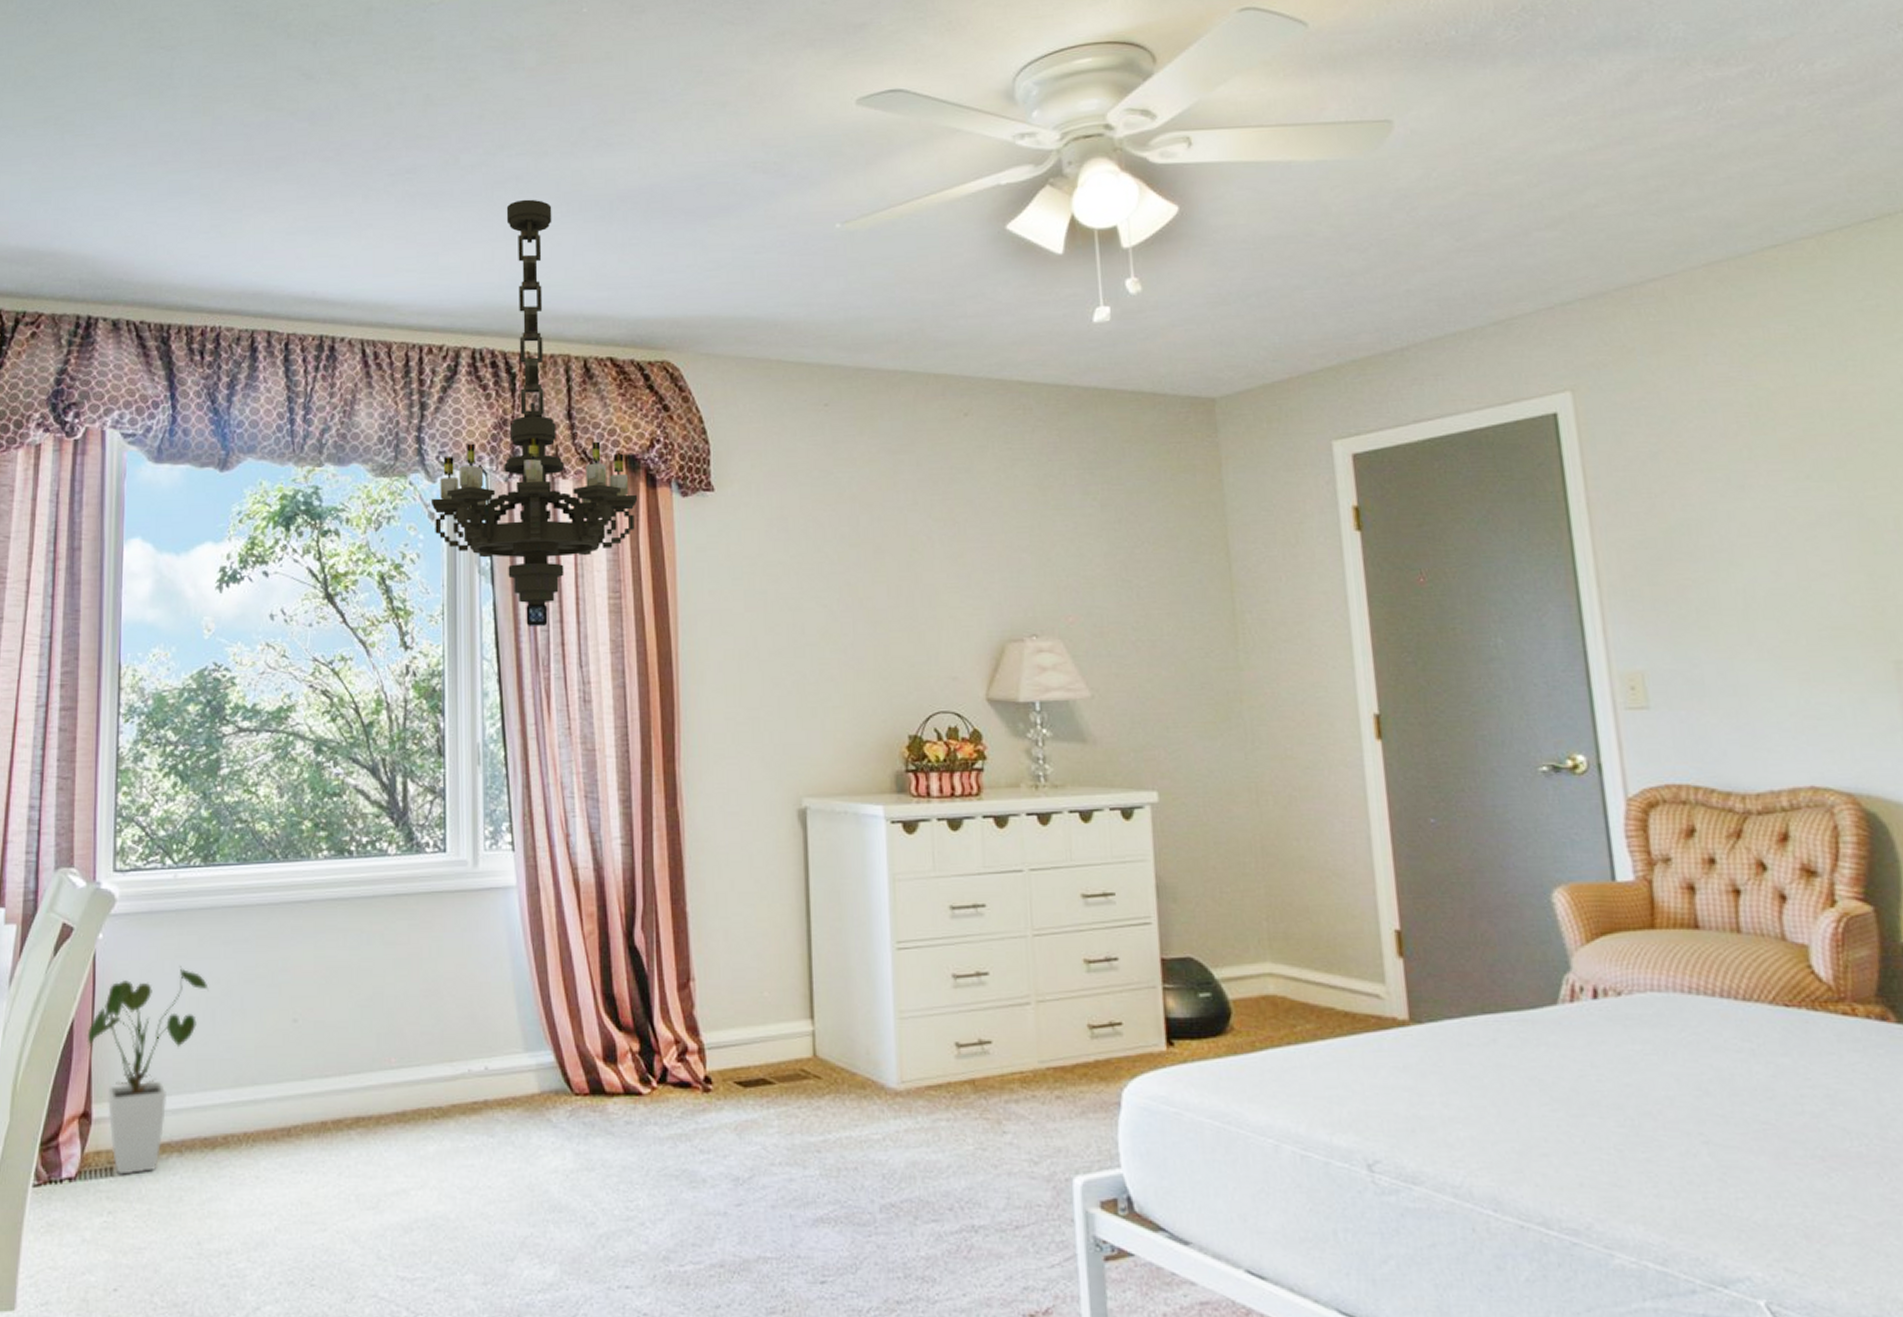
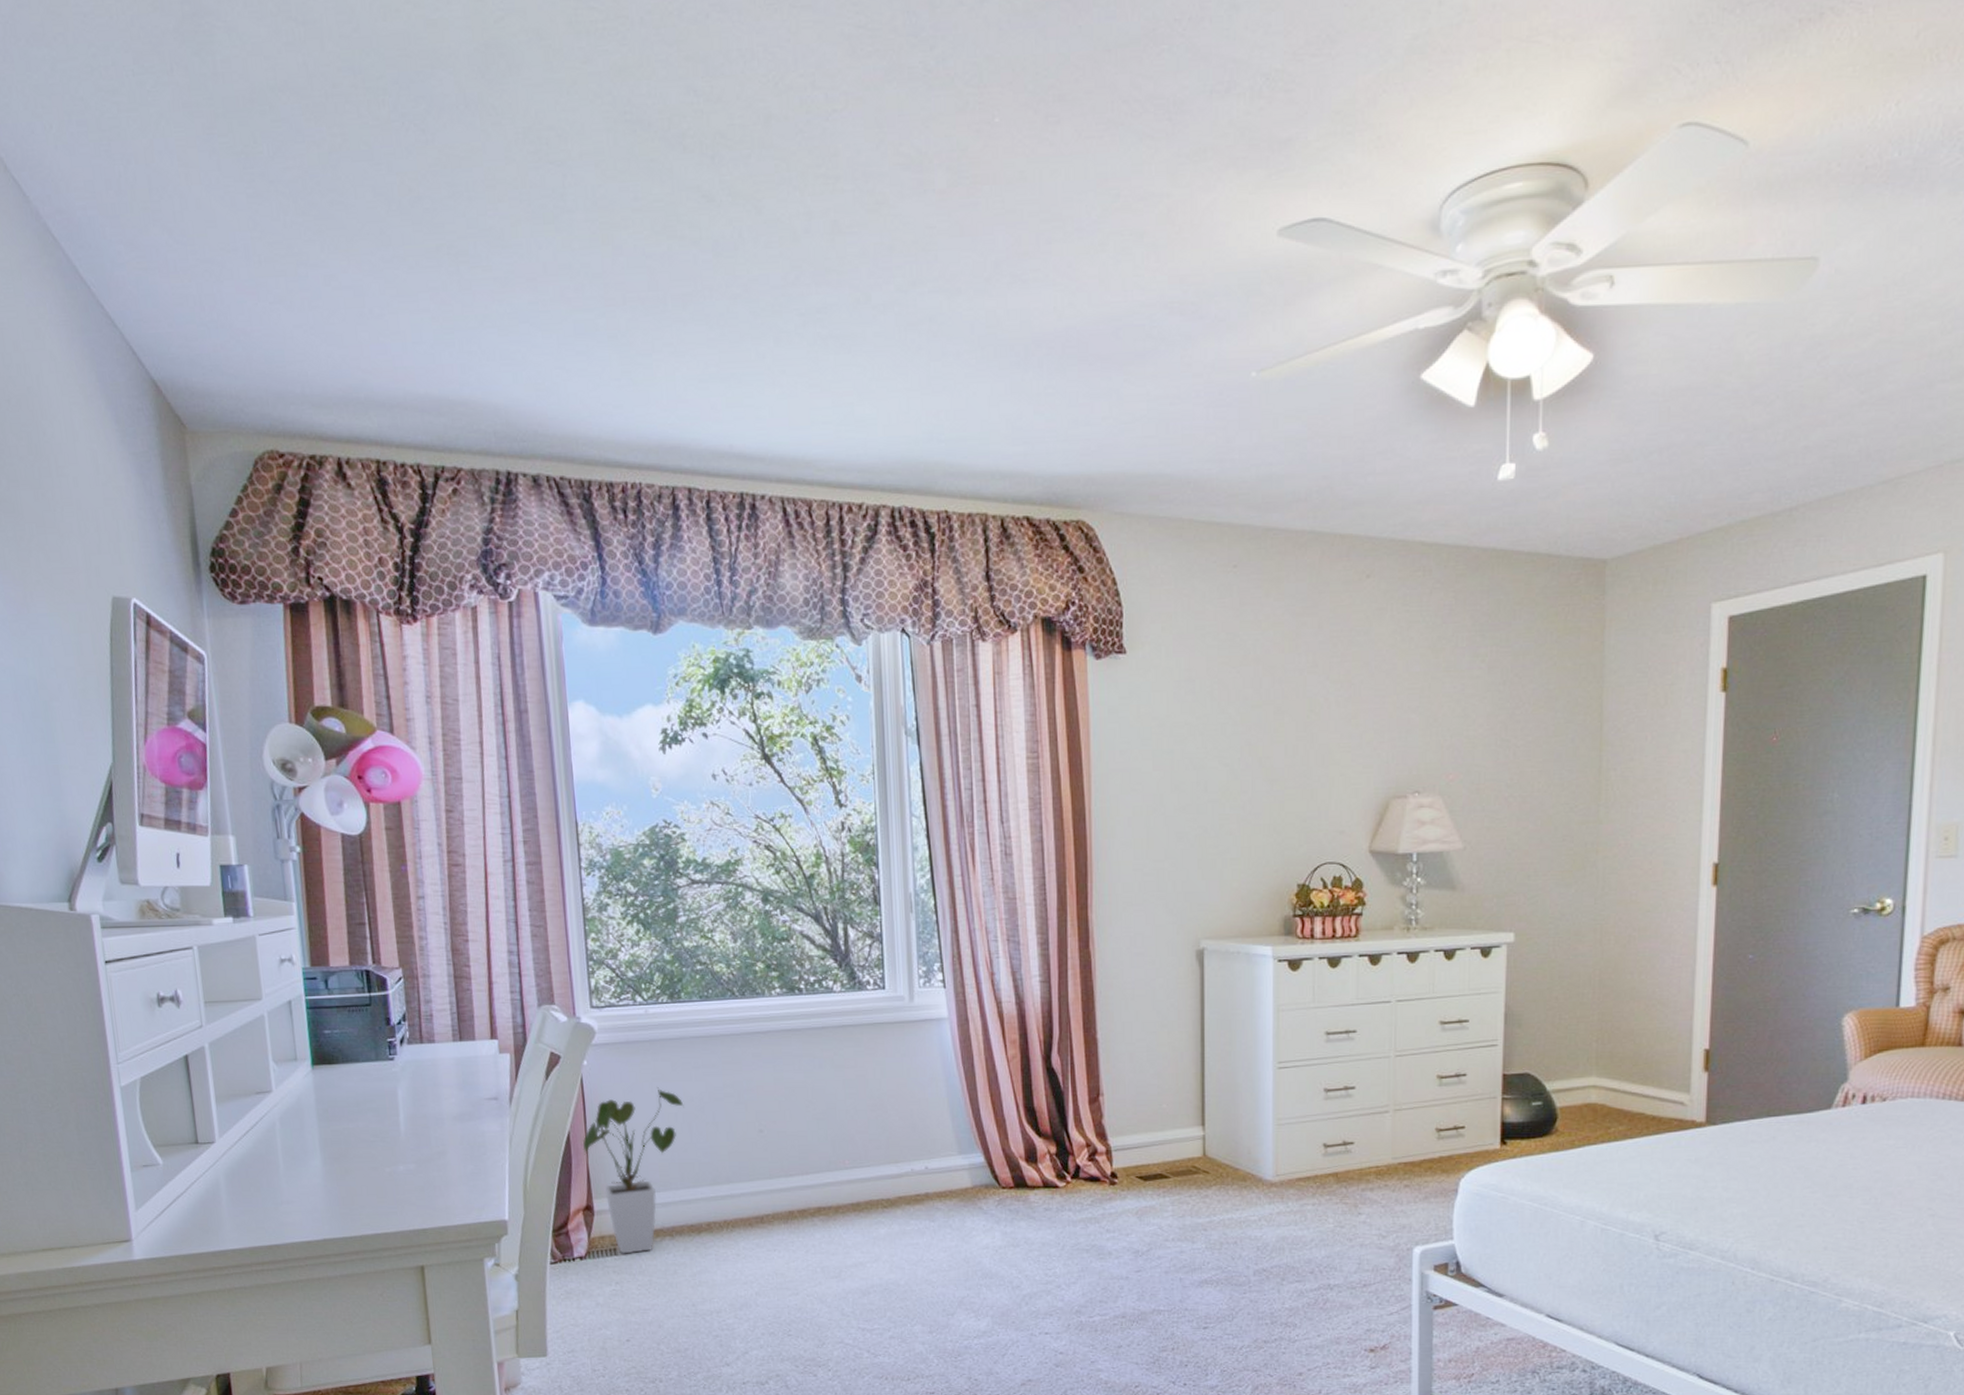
chandelier: present [430,199,638,626] -> none [857,343,1054,785]

